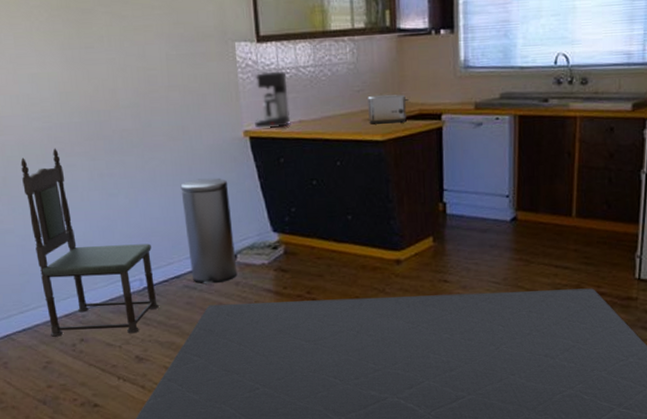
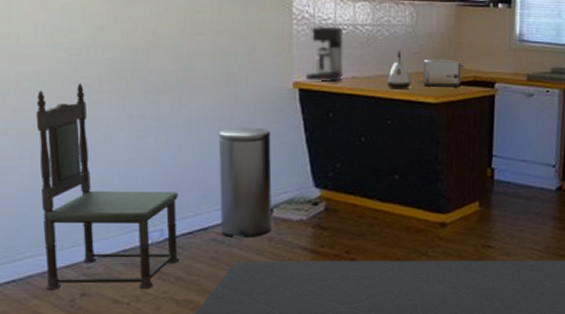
kettle: none [332,89,358,130] -> present [386,50,412,90]

